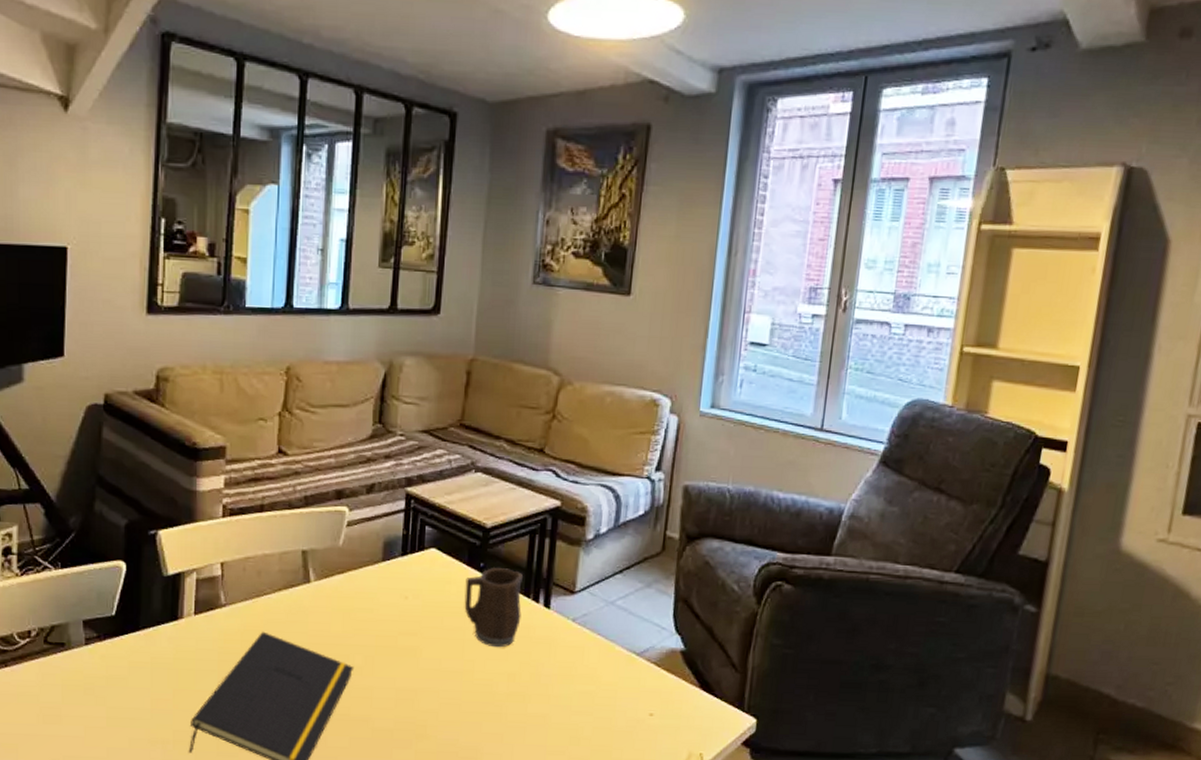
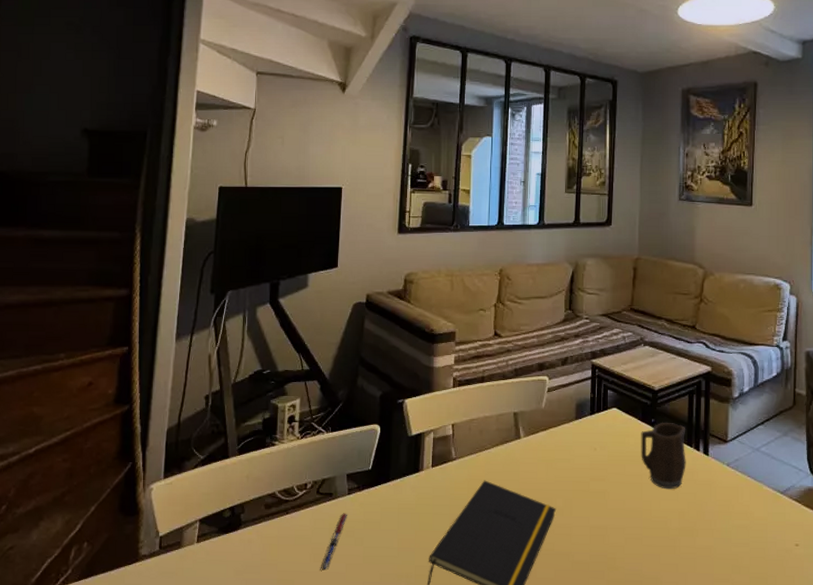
pen: none [51,667,86,734] -> present [320,513,348,570]

